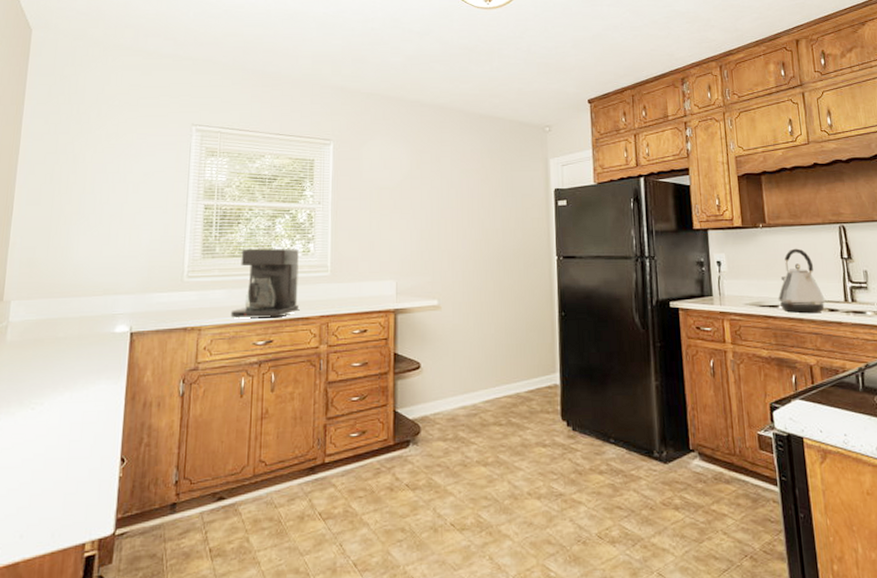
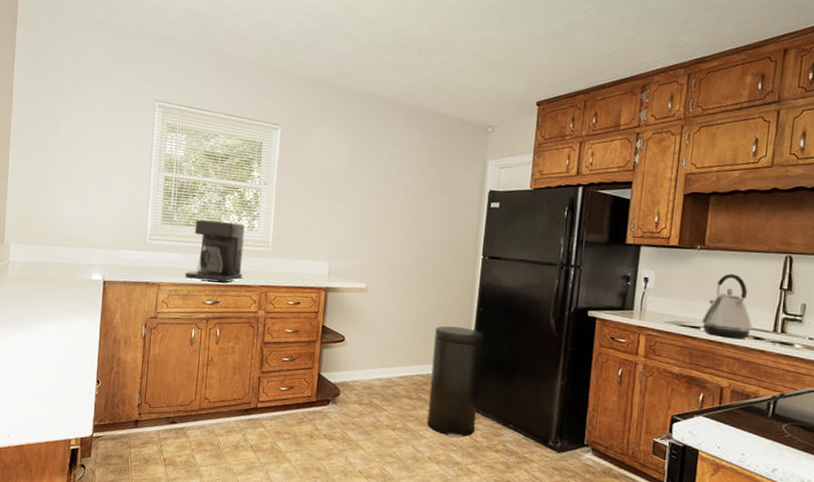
pedal bin: none [518,336,575,464] -> present [427,325,485,438]

